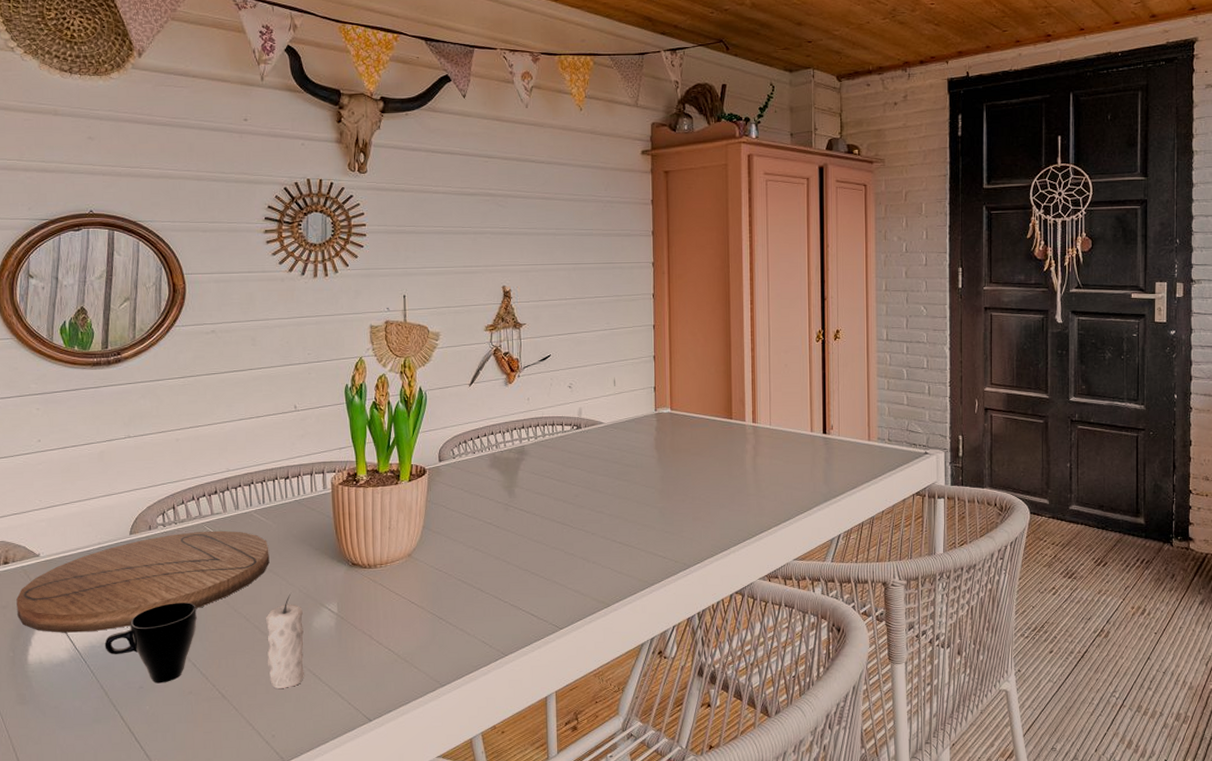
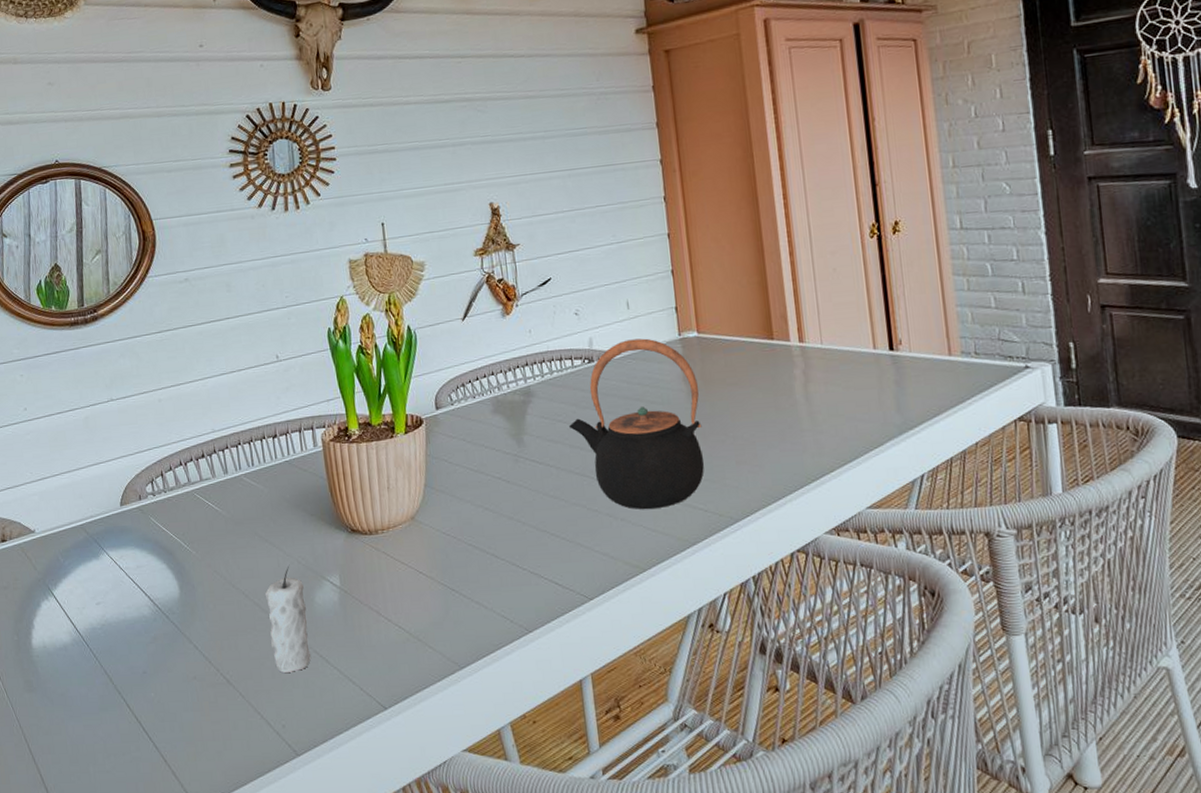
cutting board: present [16,530,270,633] -> none [16,497,264,614]
cup: present [104,603,197,684] -> none [105,578,195,668]
teapot: none [554,411,668,555] -> present [568,338,704,510]

